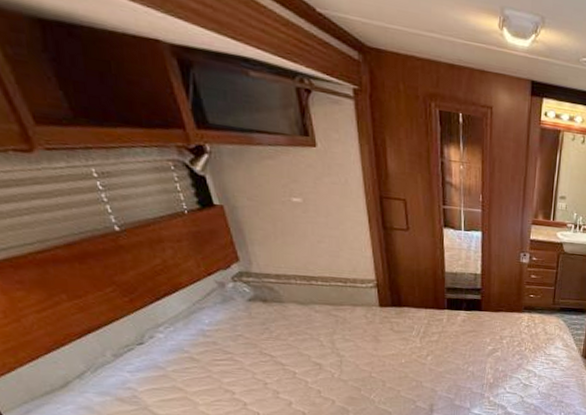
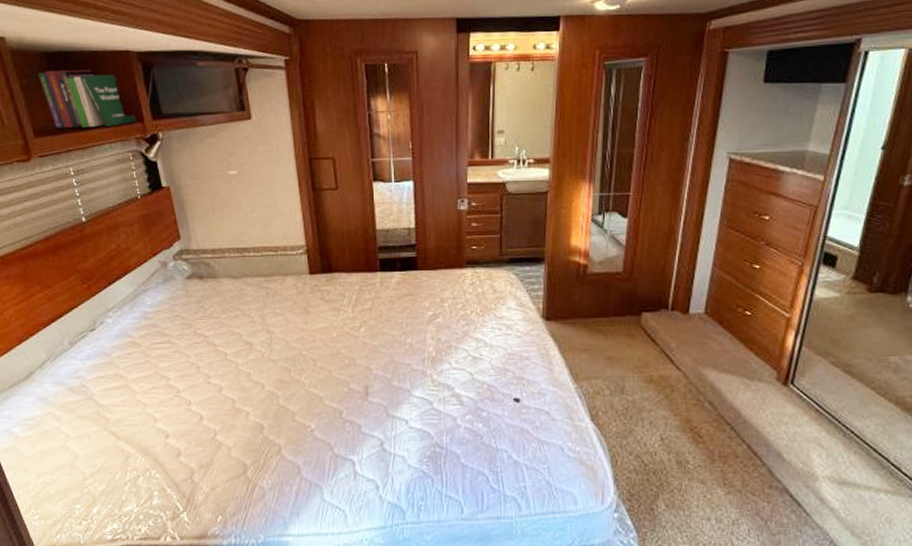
books: none [28,42,177,129] -> present [37,70,137,128]

